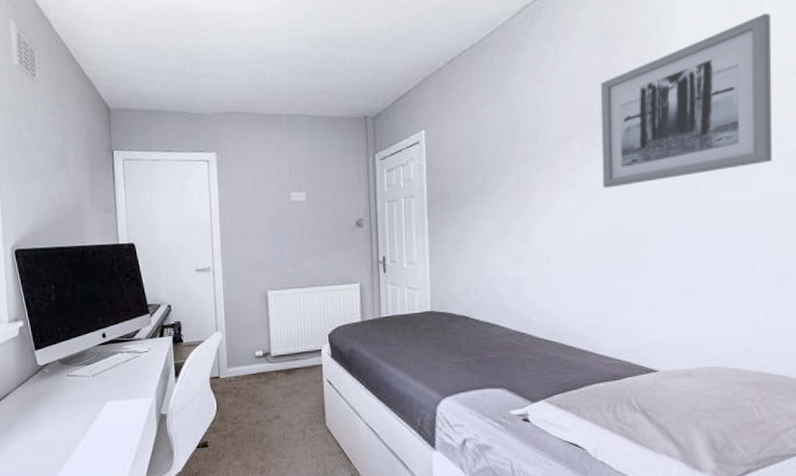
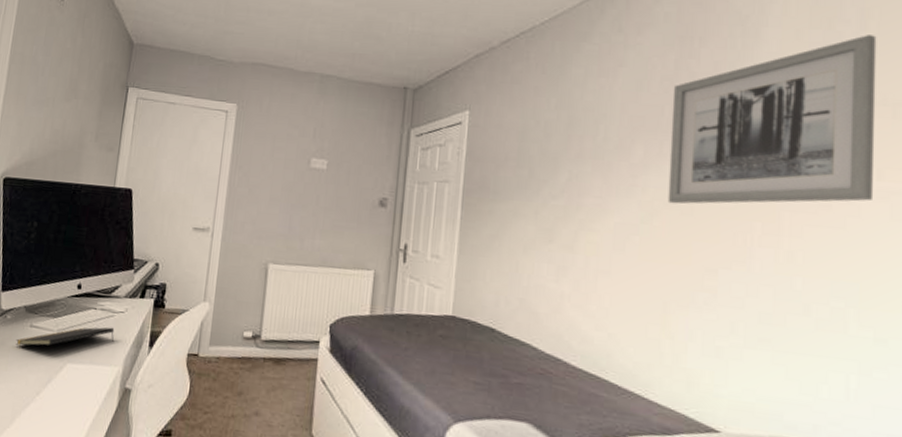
notepad: none [56,366,143,393] -> present [15,327,115,346]

